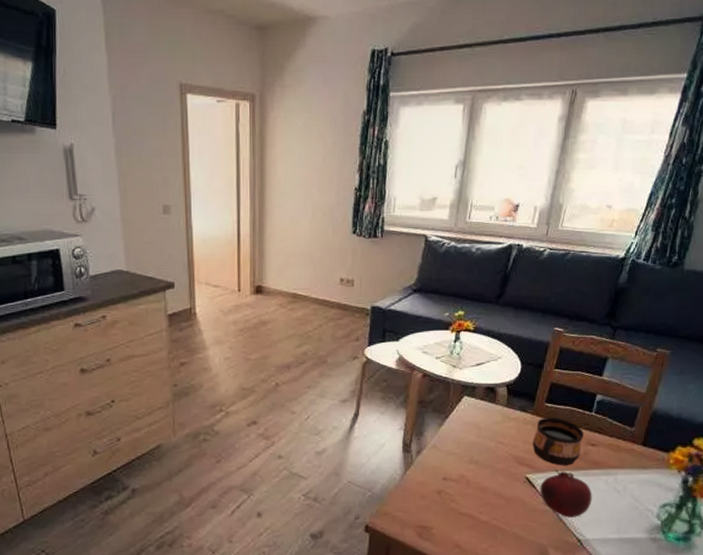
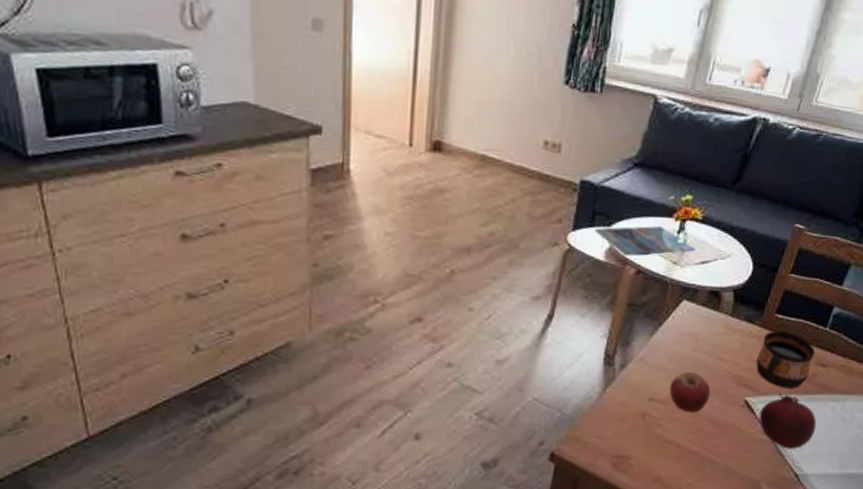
magazine: none [385,338,470,363] -> present [594,226,695,256]
fruit: none [460,455,495,489] -> present [669,372,711,413]

